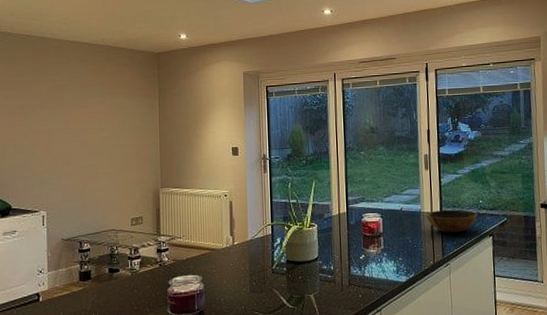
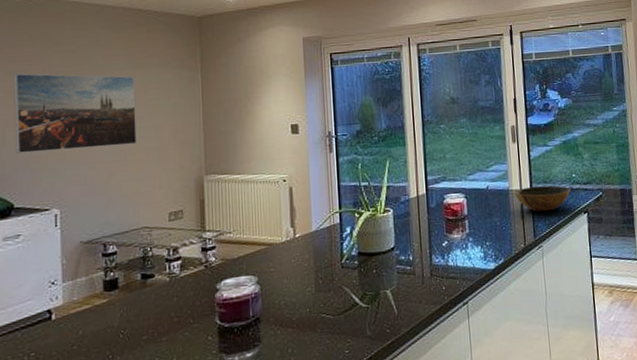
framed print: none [12,98,106,164] -> present [14,73,137,154]

